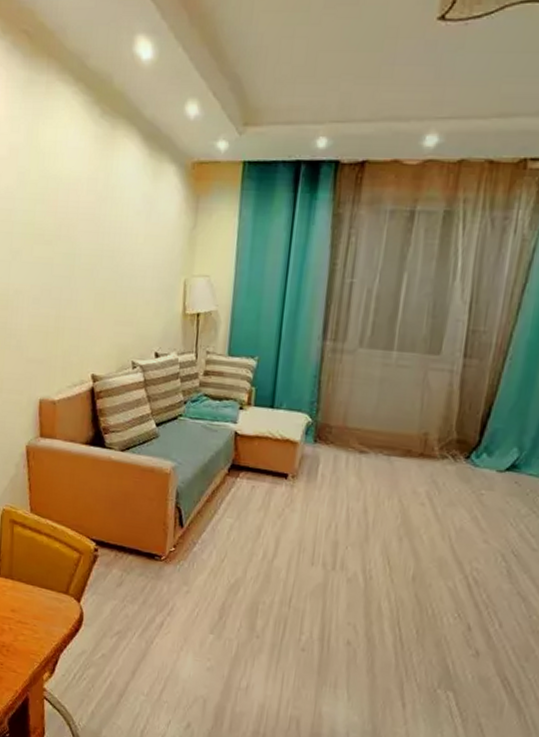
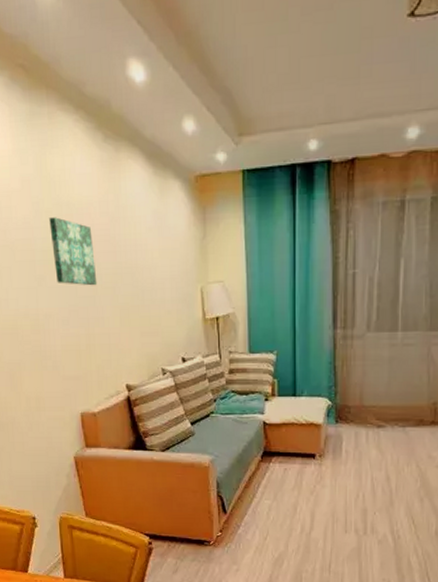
wall art: none [32,190,76,266] -> present [49,217,97,286]

